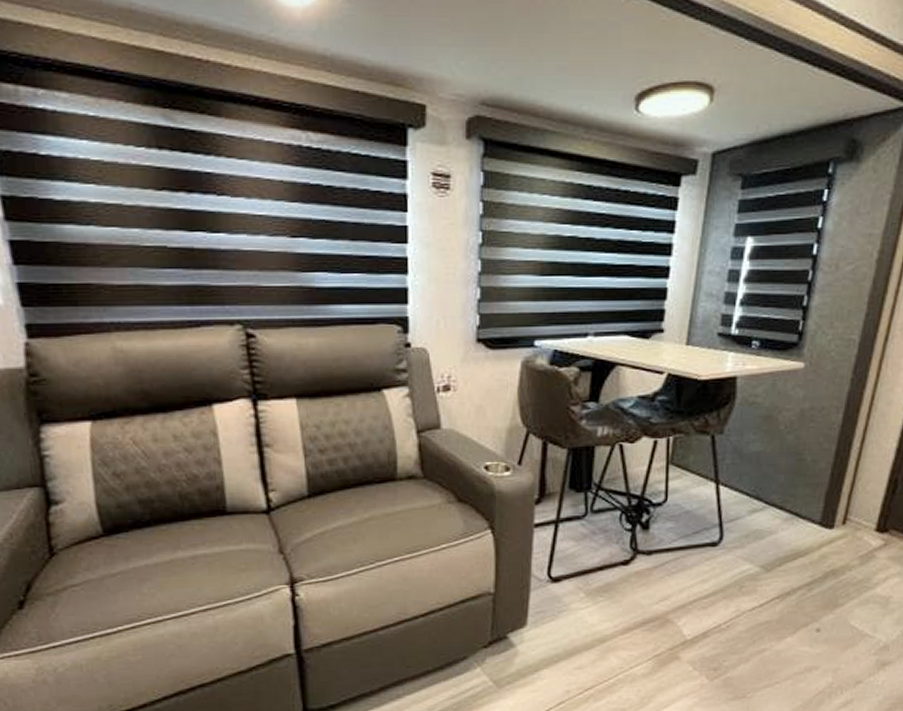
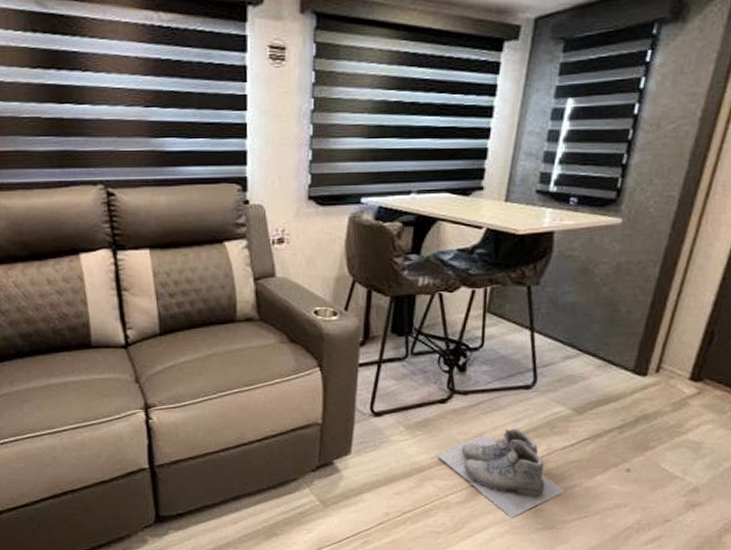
boots: none [619,589,755,690] -> present [436,428,565,519]

